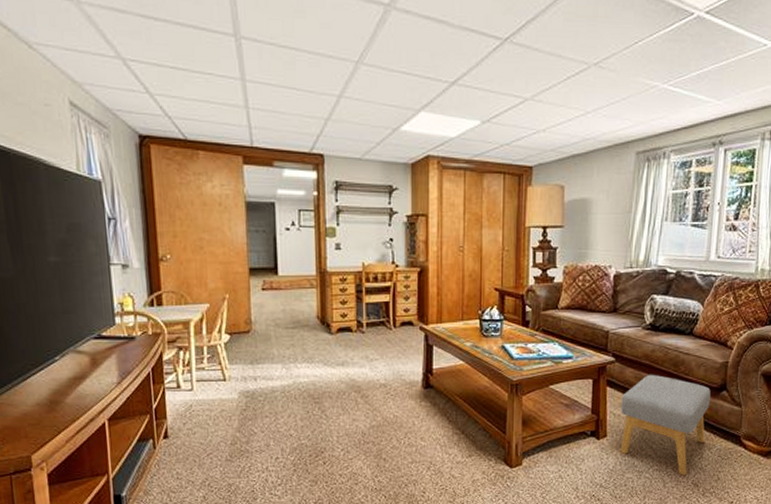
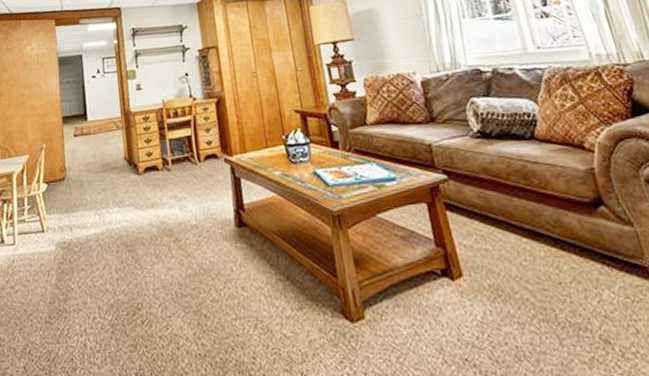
footstool: present [620,374,711,475] -> none [468,191,598,327]

